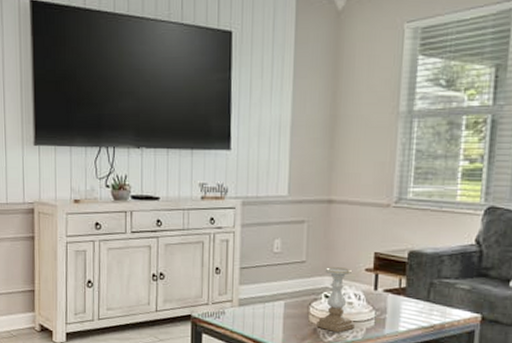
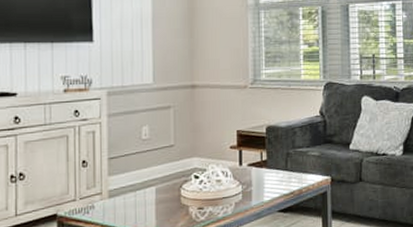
candle holder: present [316,267,354,333] -> none [188,147,224,212]

